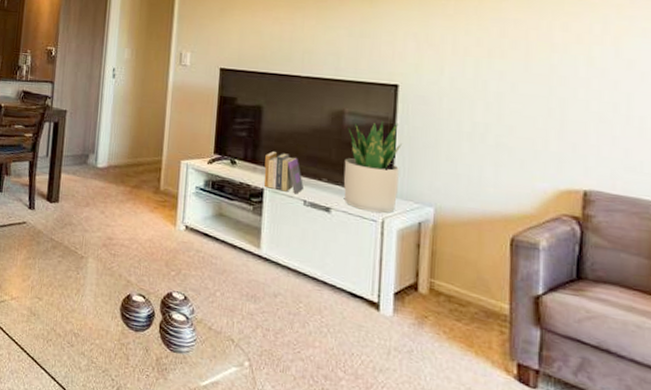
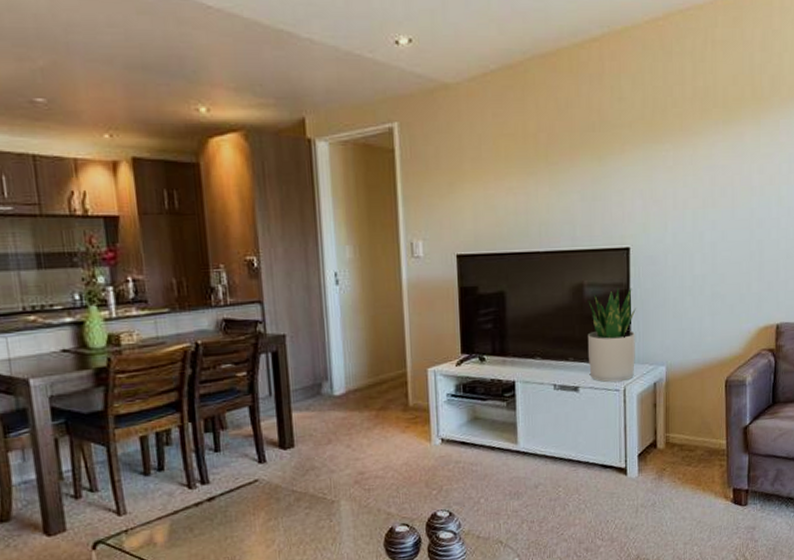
books: present [264,152,303,194] -> none [513,339,552,380]

